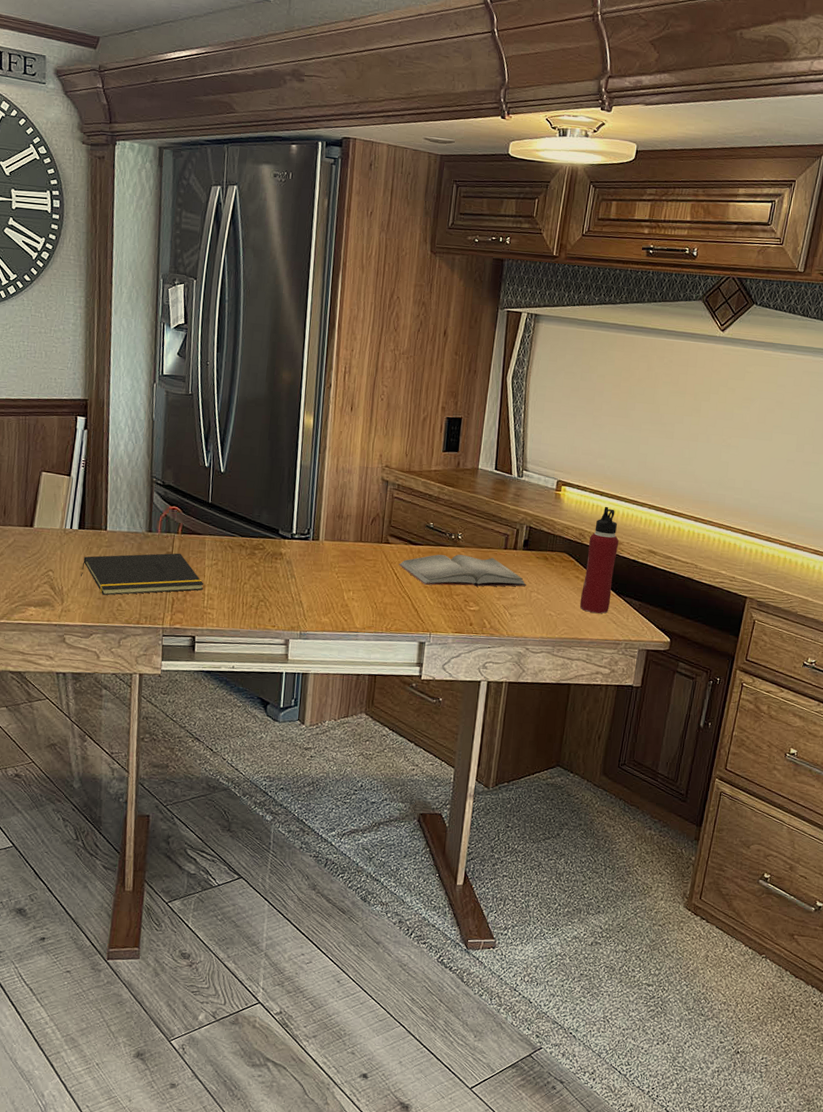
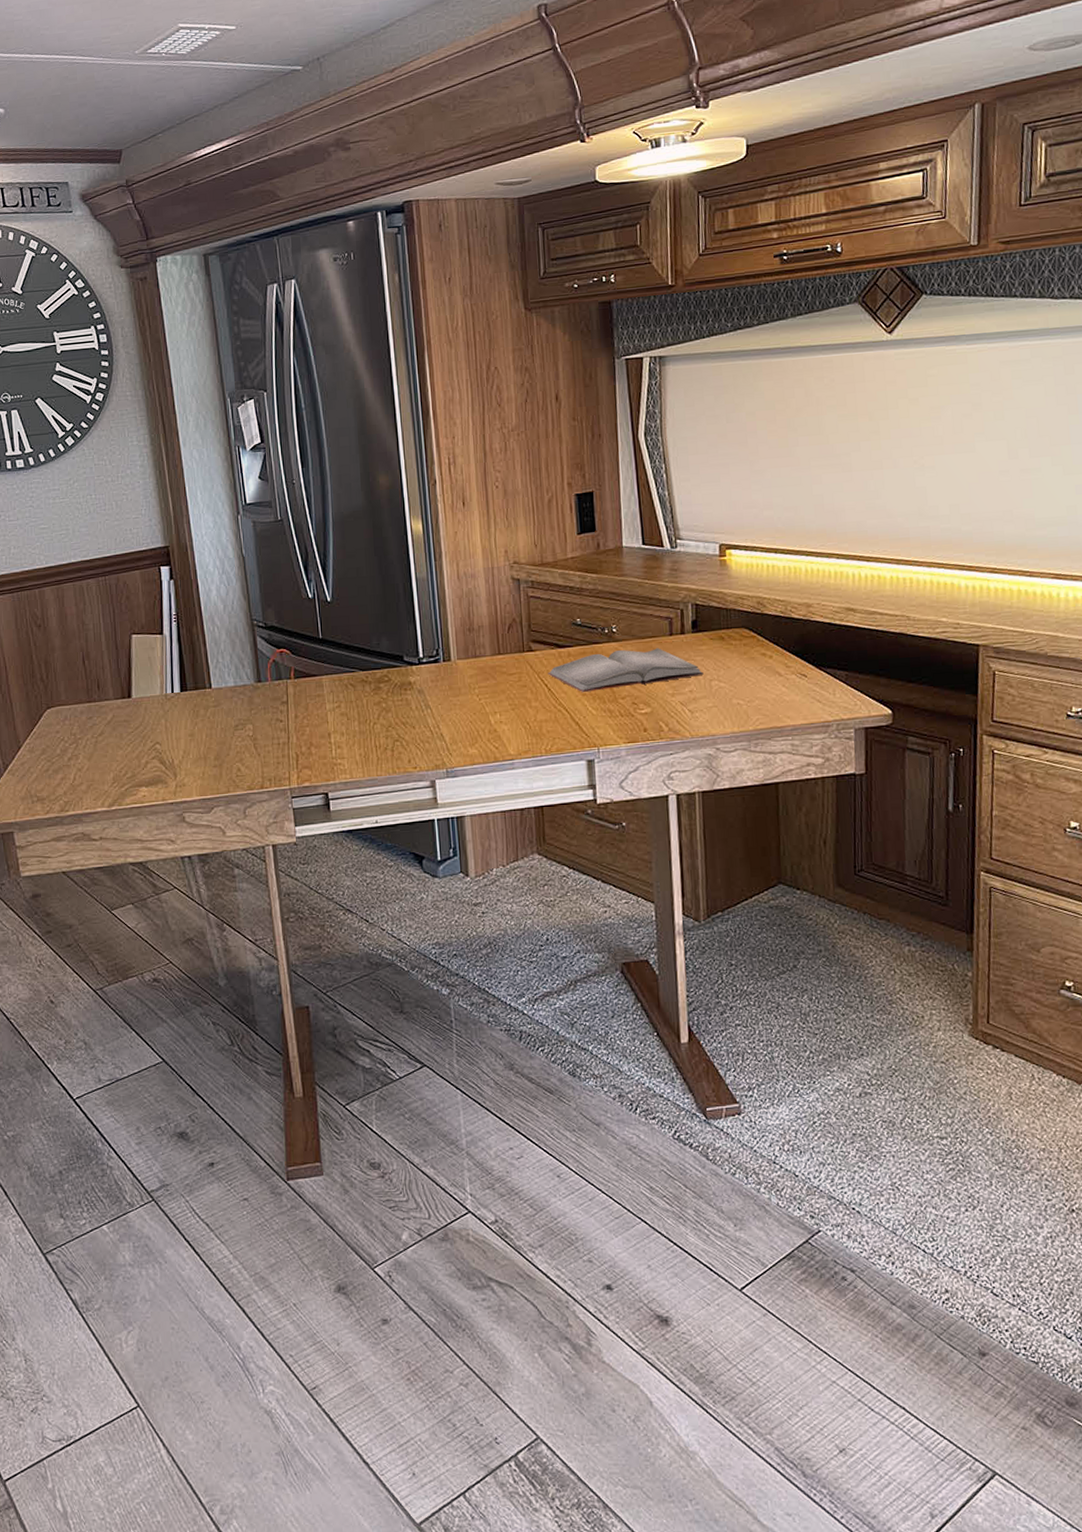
notepad: present [81,553,204,596] -> none [190,701,329,762]
water bottle: present [579,506,619,614] -> none [770,564,810,694]

